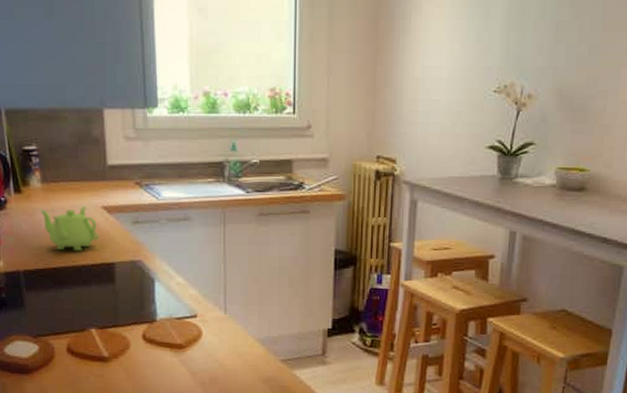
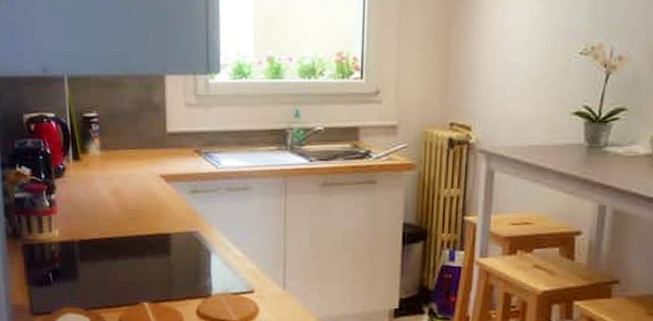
teapot: present [39,206,99,251] -> none [97,174,156,221]

